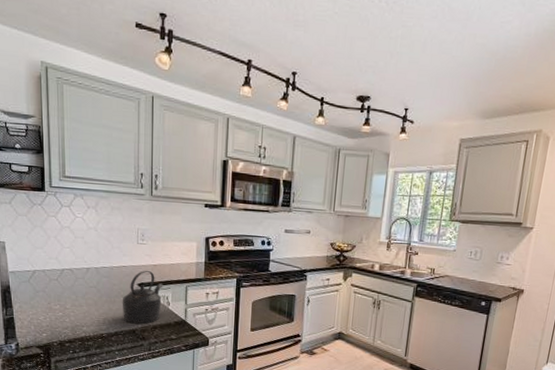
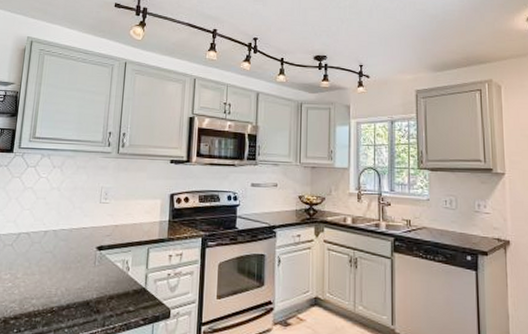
kettle: present [122,270,163,324] -> none [77,231,124,294]

